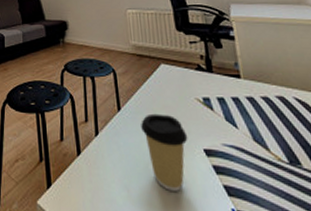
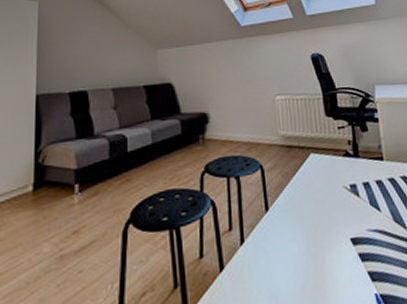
coffee cup: present [141,113,188,191] -> none [290,208,336,290]

